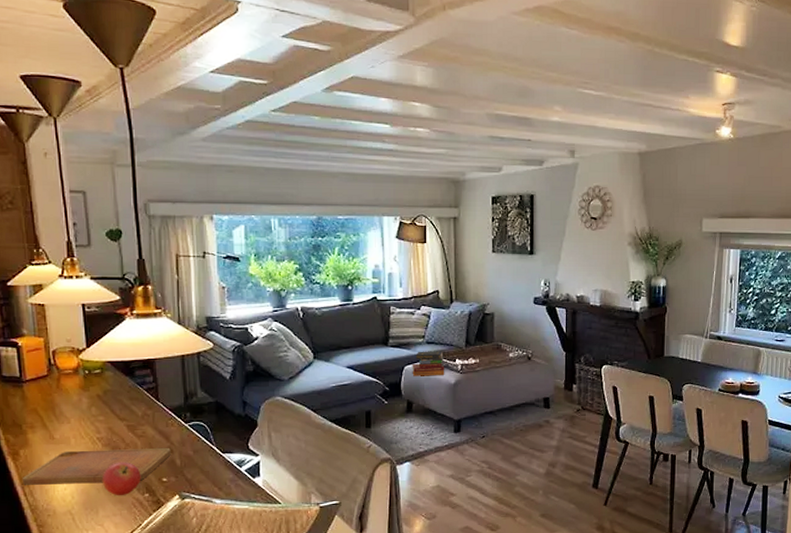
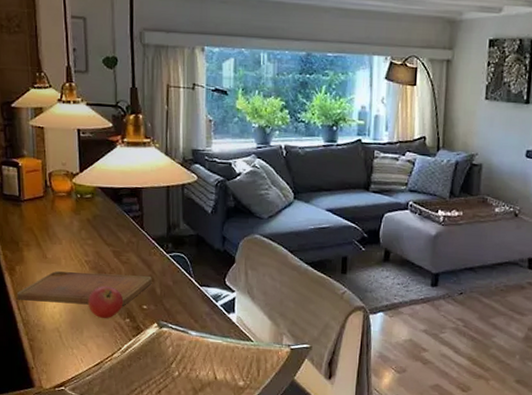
books: present [412,351,445,376] -> none [392,199,426,226]

